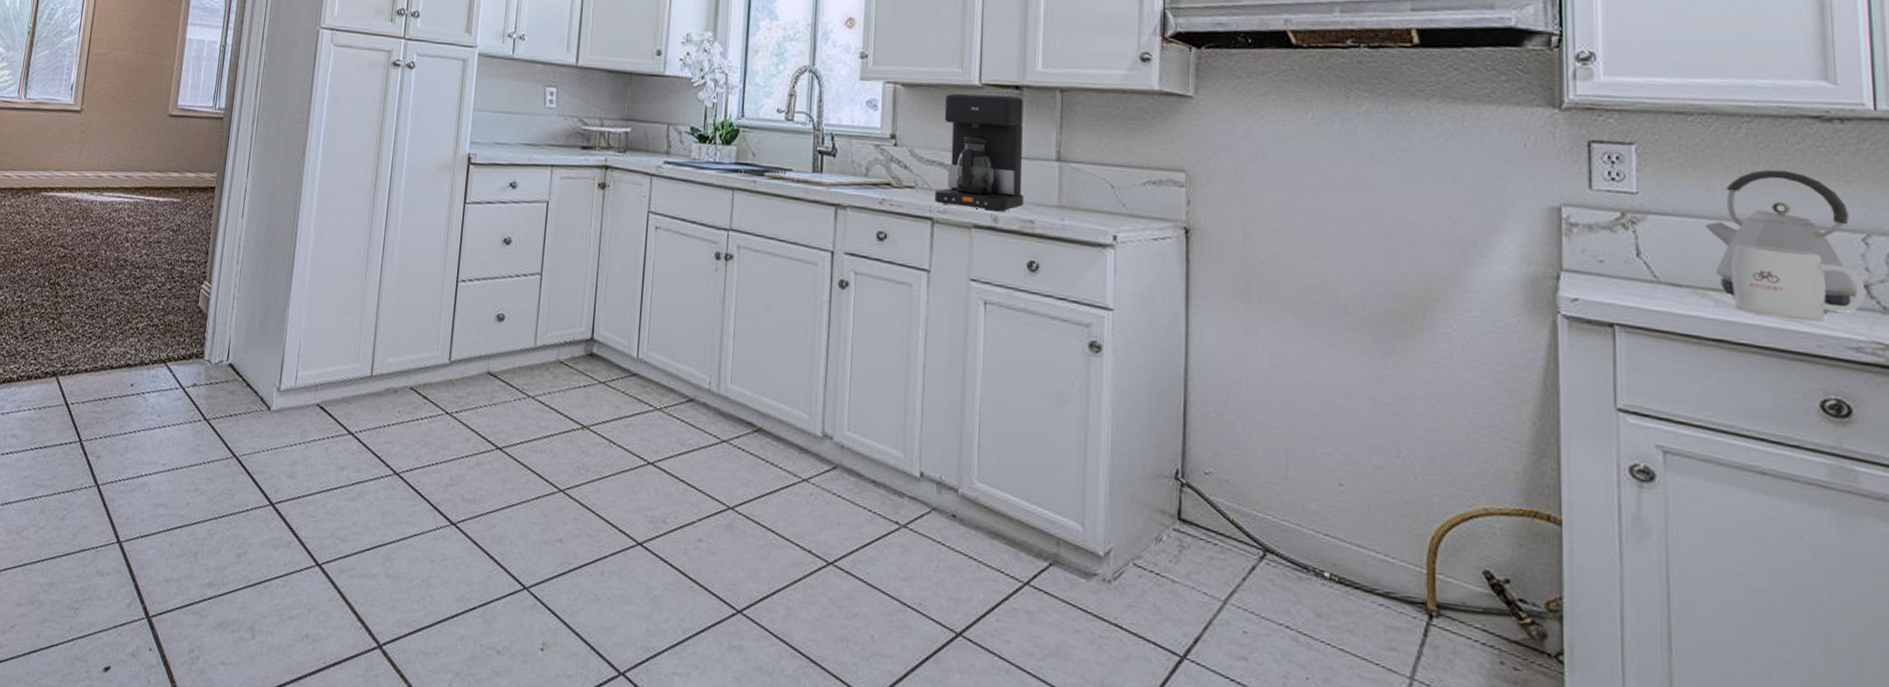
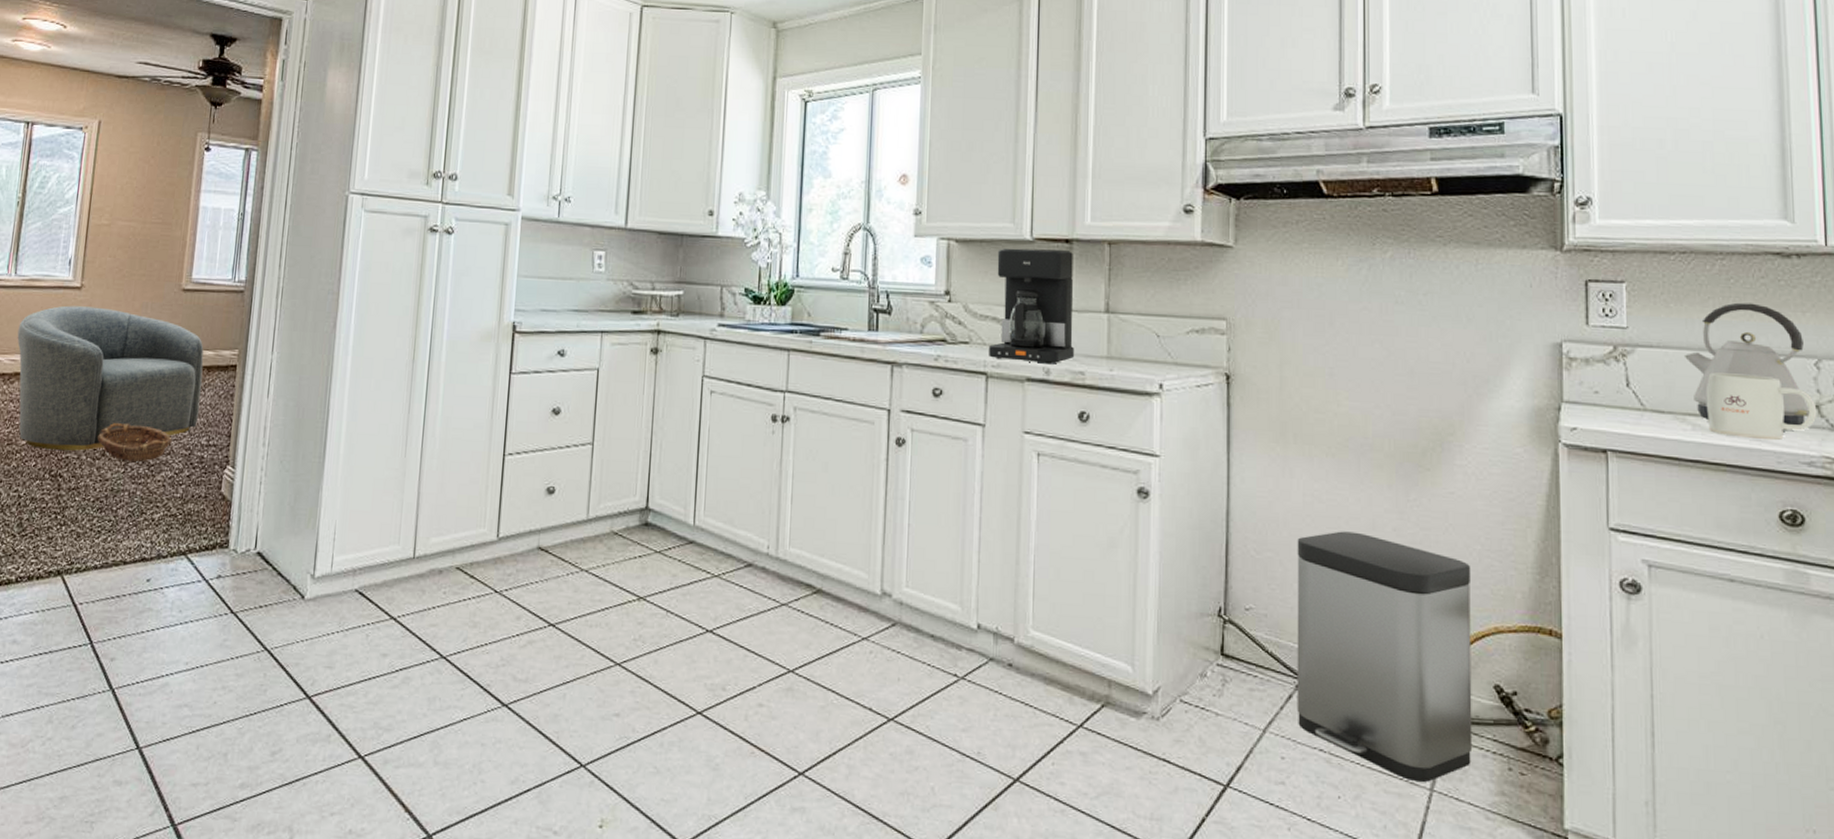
armchair: none [24,127,187,262] -> present [17,305,204,451]
basket: none [91,237,156,275] -> present [98,423,172,463]
pedal bin: none [1260,396,1459,670] -> present [1297,531,1473,782]

